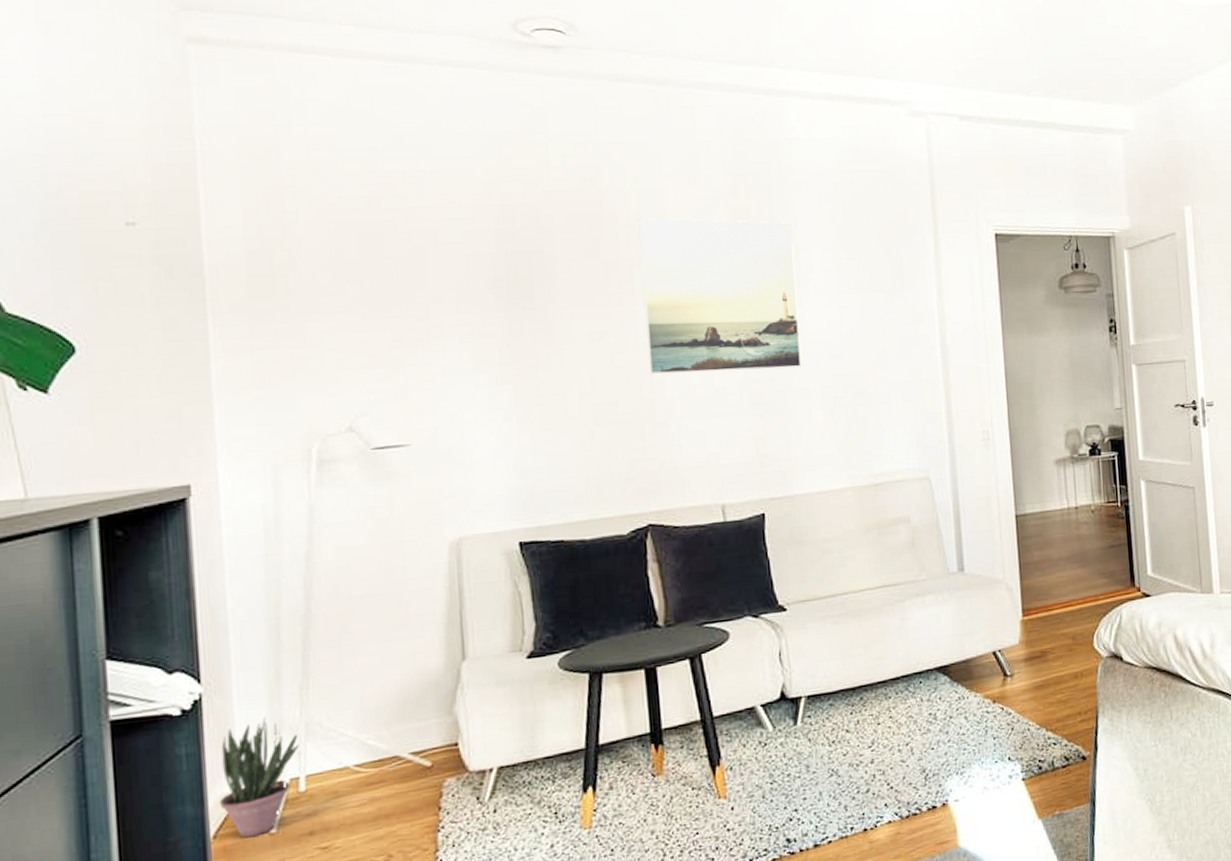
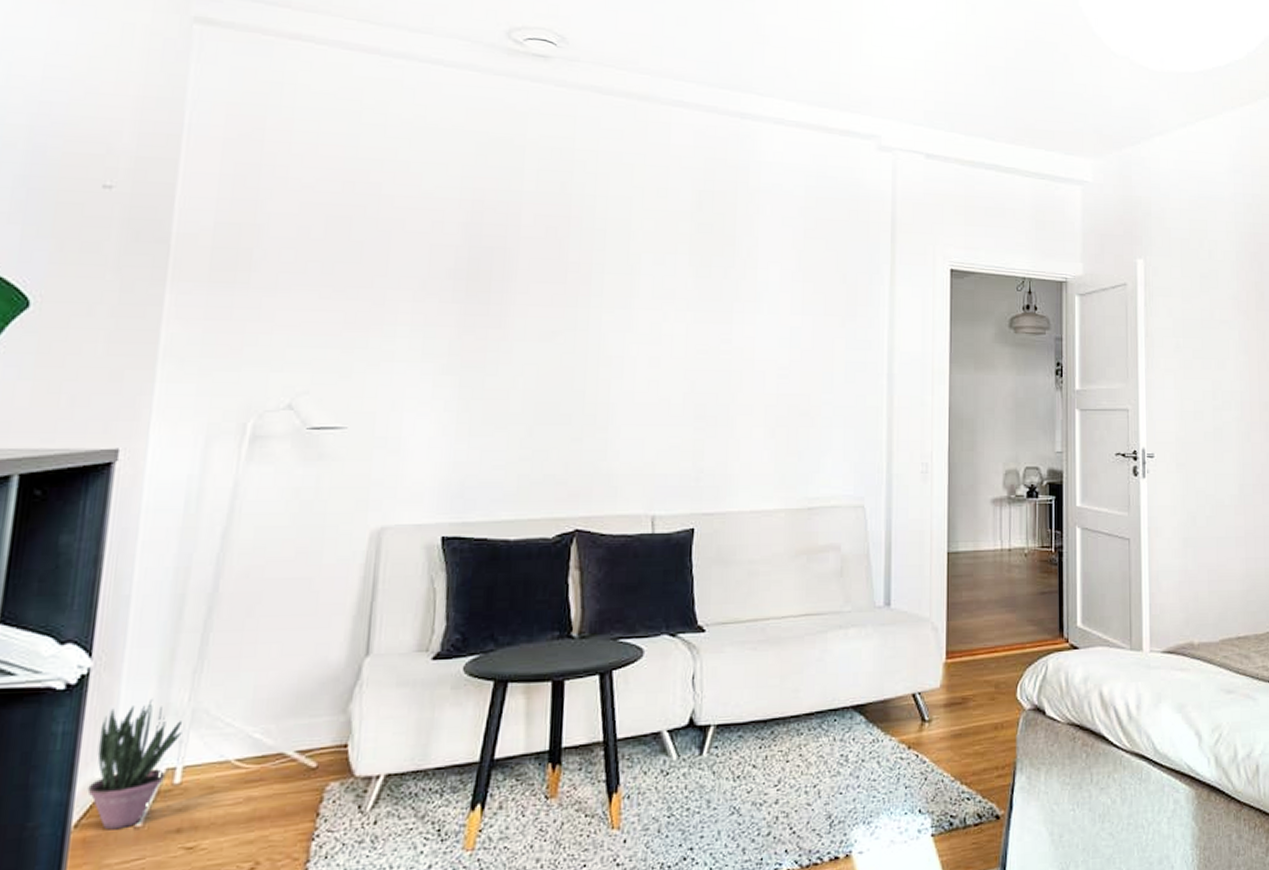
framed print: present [638,218,802,375] -> none [594,225,753,384]

